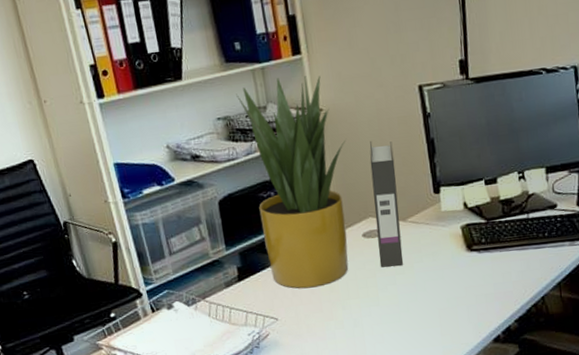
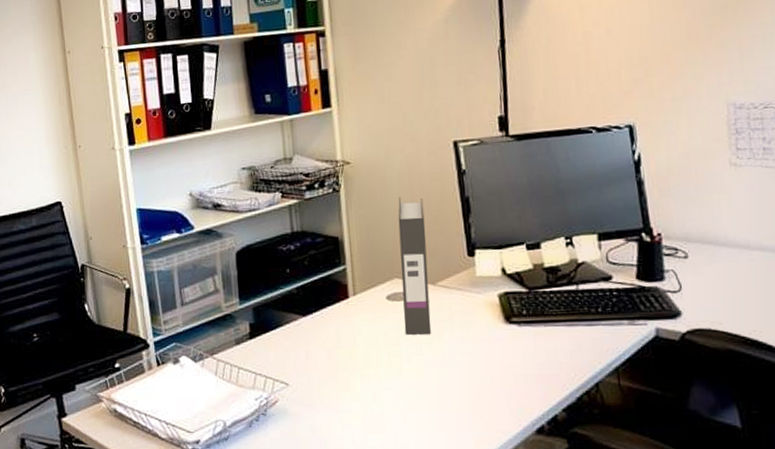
planter: present [236,75,349,289] -> none [263,129,373,352]

